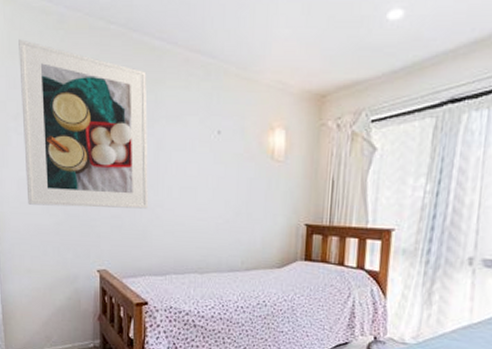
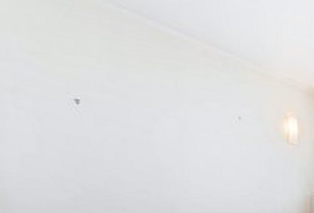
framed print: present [18,39,148,209] -> none [9,9,175,184]

